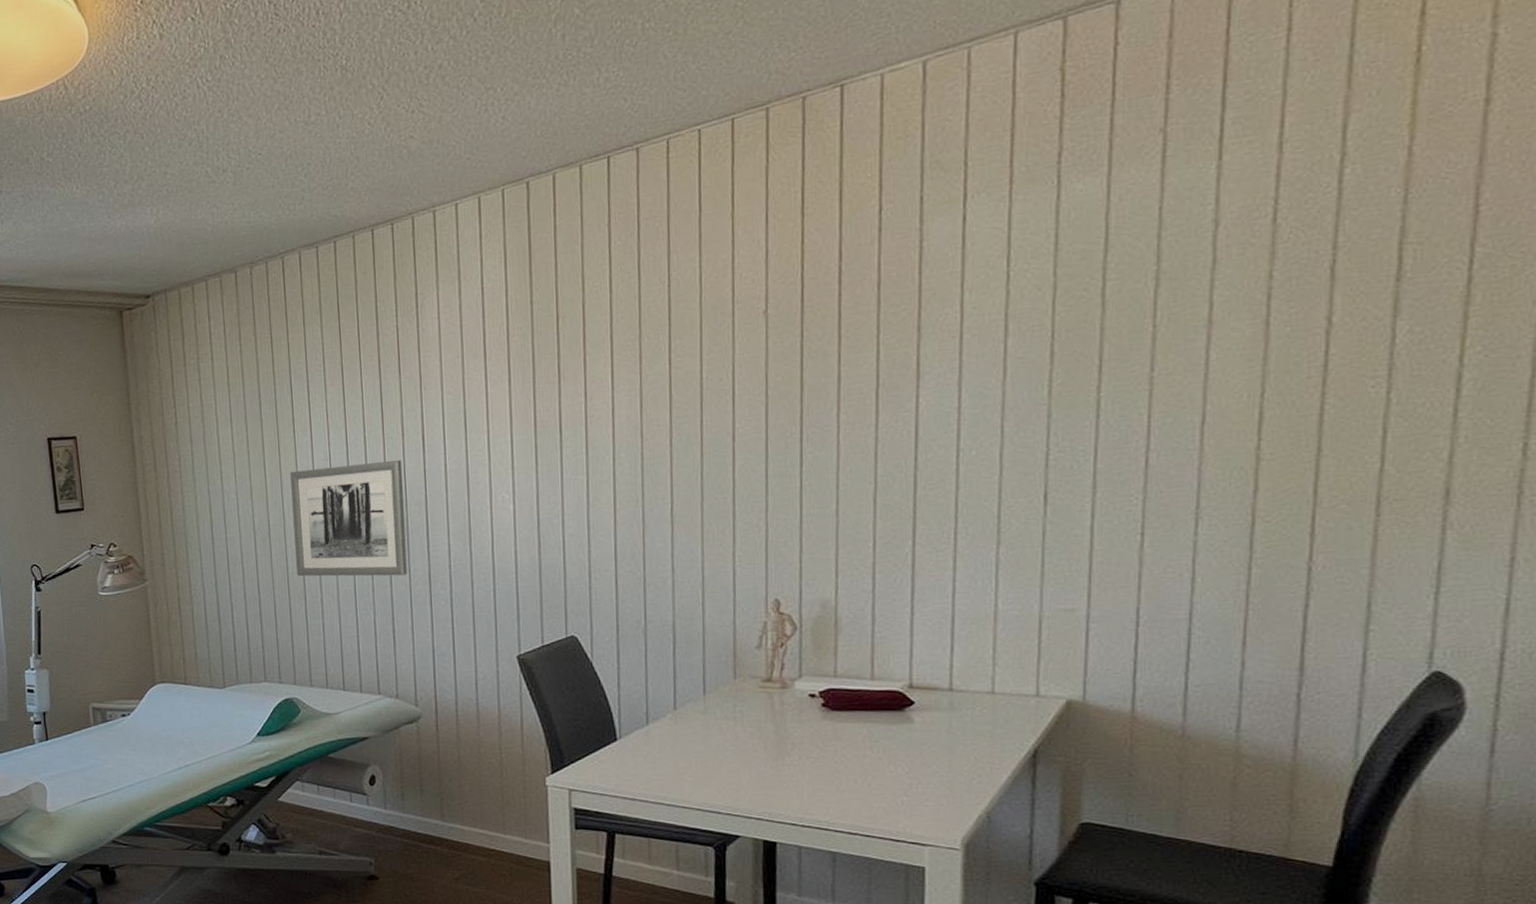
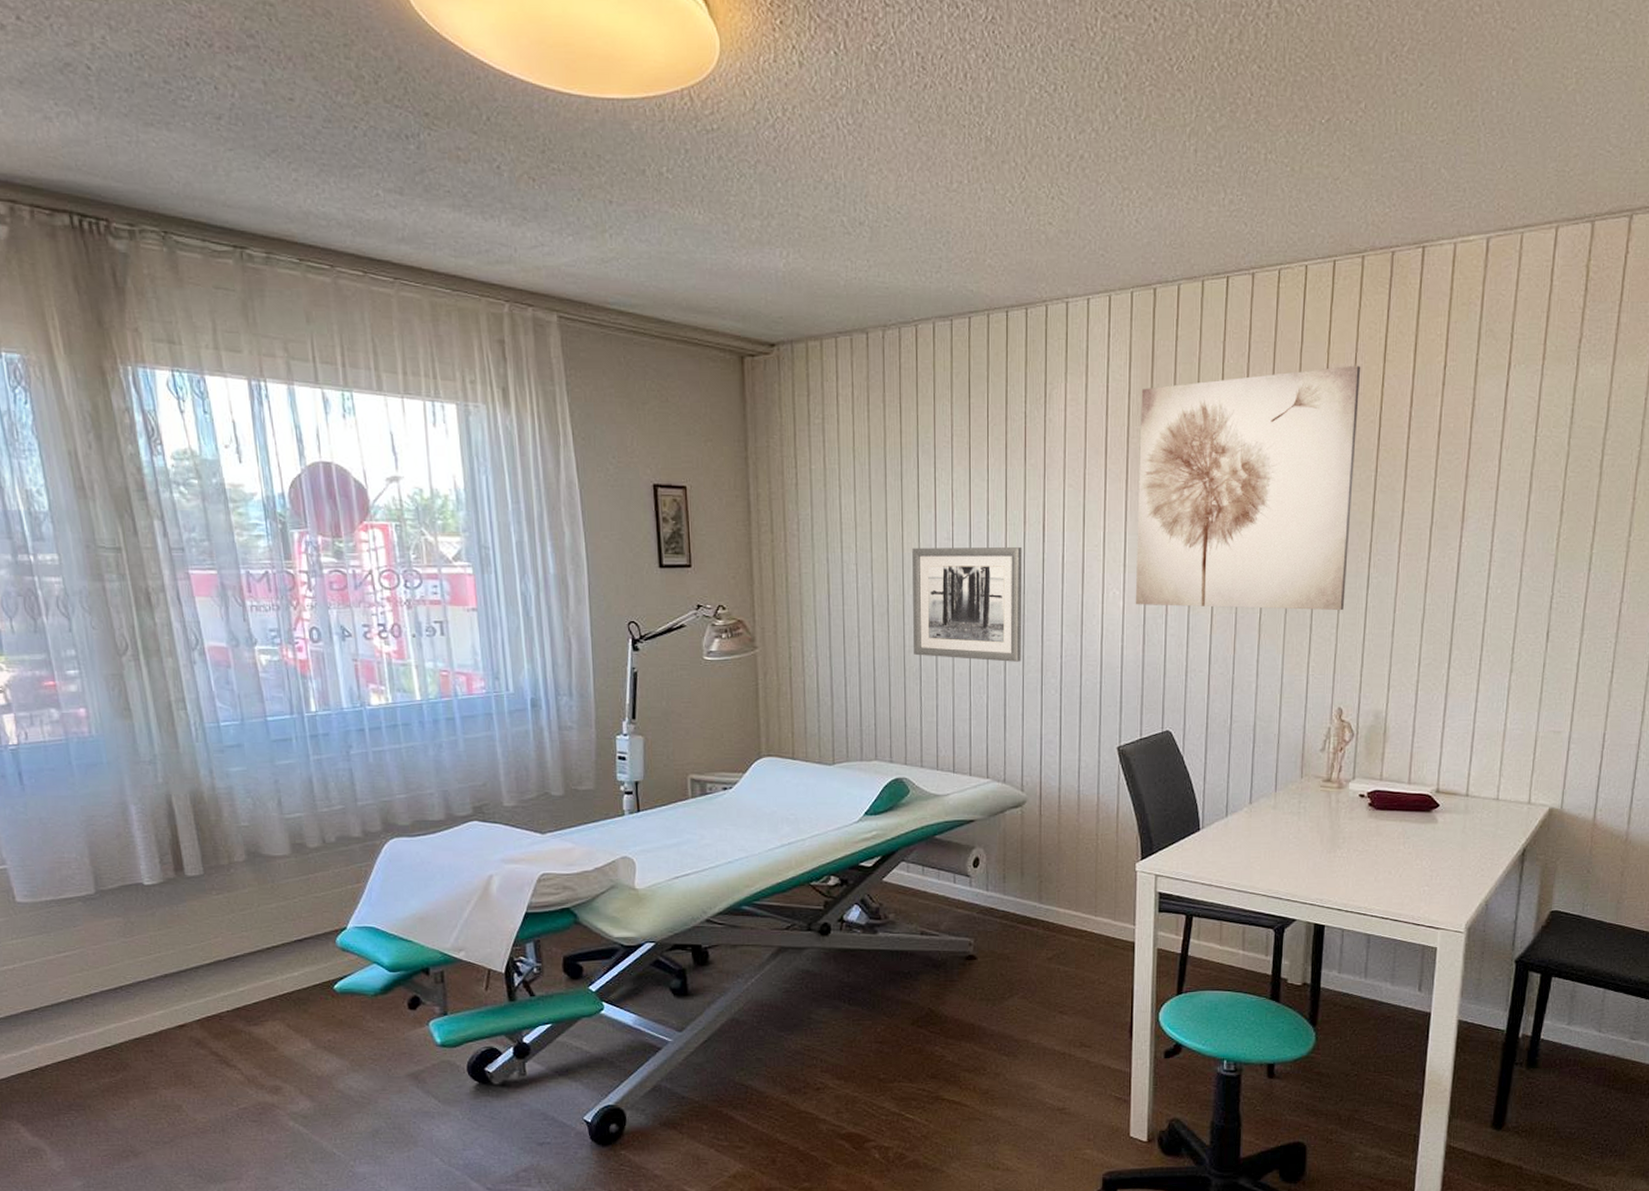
wall art: none [519,224,774,507] -> present [1135,365,1361,611]

